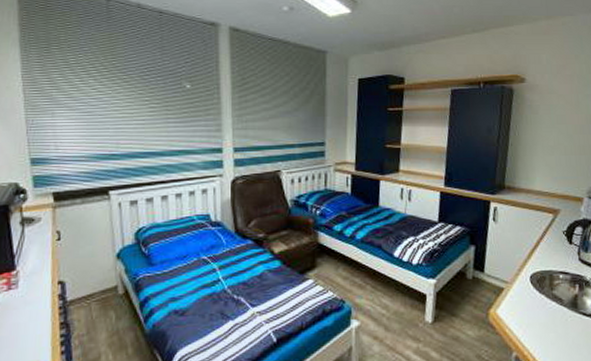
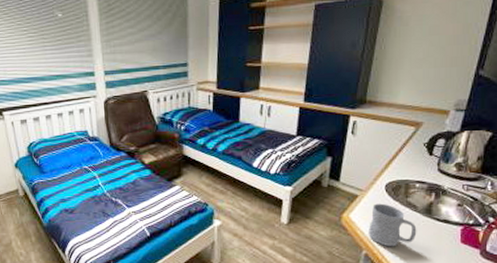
mug: none [517,297,566,347] -> present [369,203,417,247]

